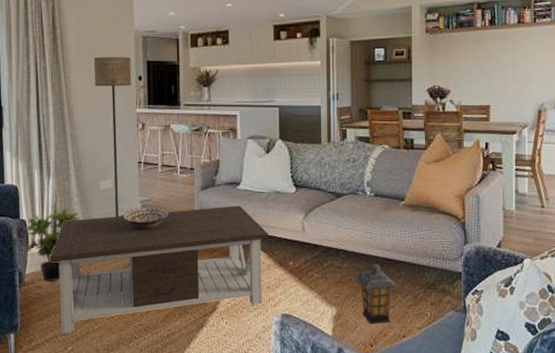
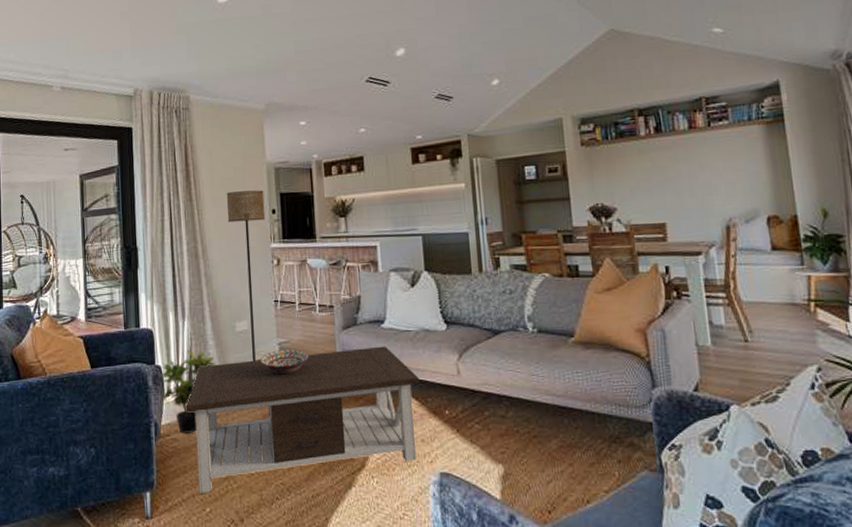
lantern: present [355,264,396,324] -> none [522,412,574,485]

